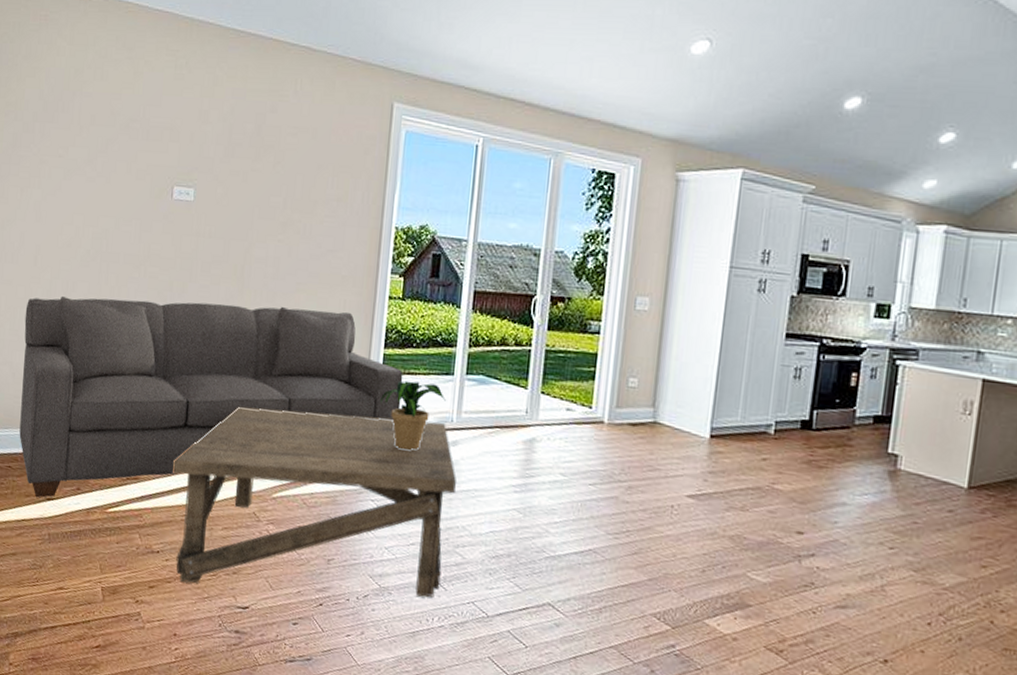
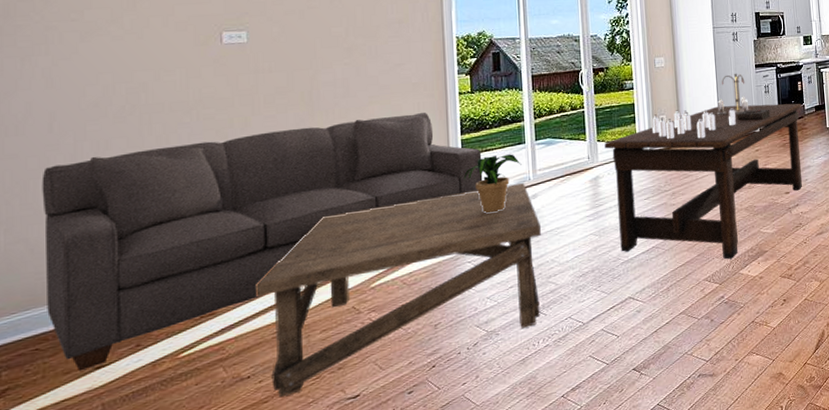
dining table: none [548,339,850,600] -> present [604,73,802,260]

